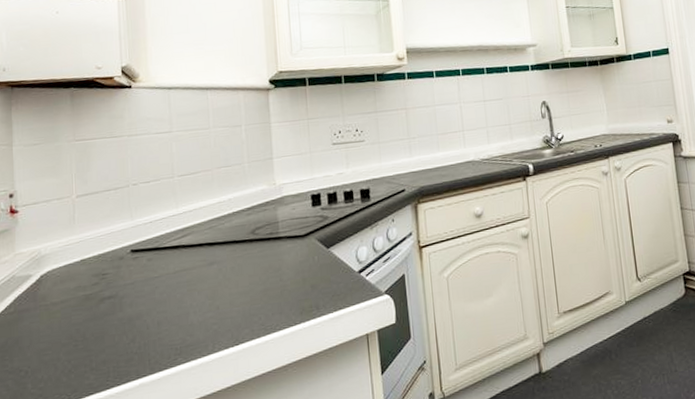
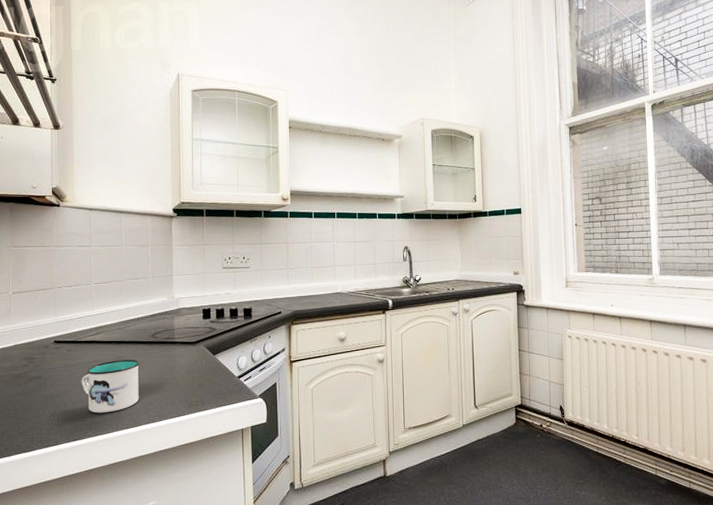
mug: none [166,263,239,334] -> present [81,359,140,413]

